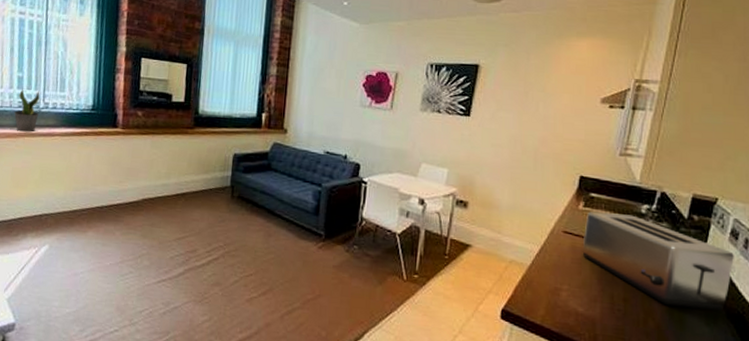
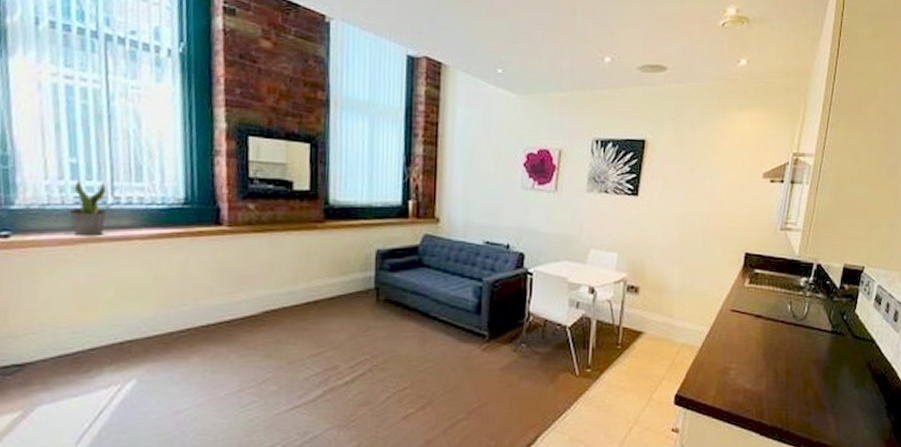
toaster: present [582,211,734,311] -> none [748,288,878,373]

